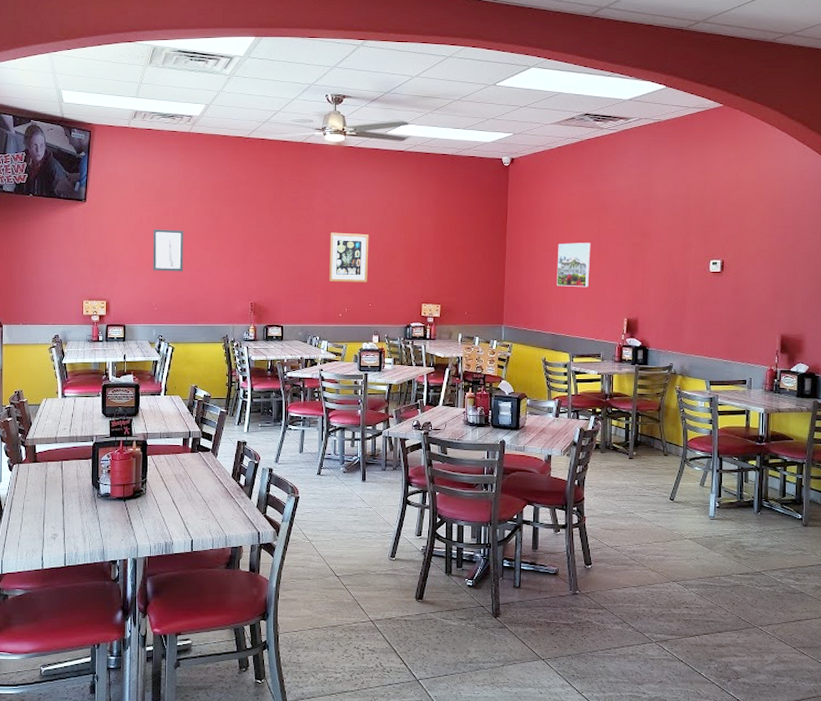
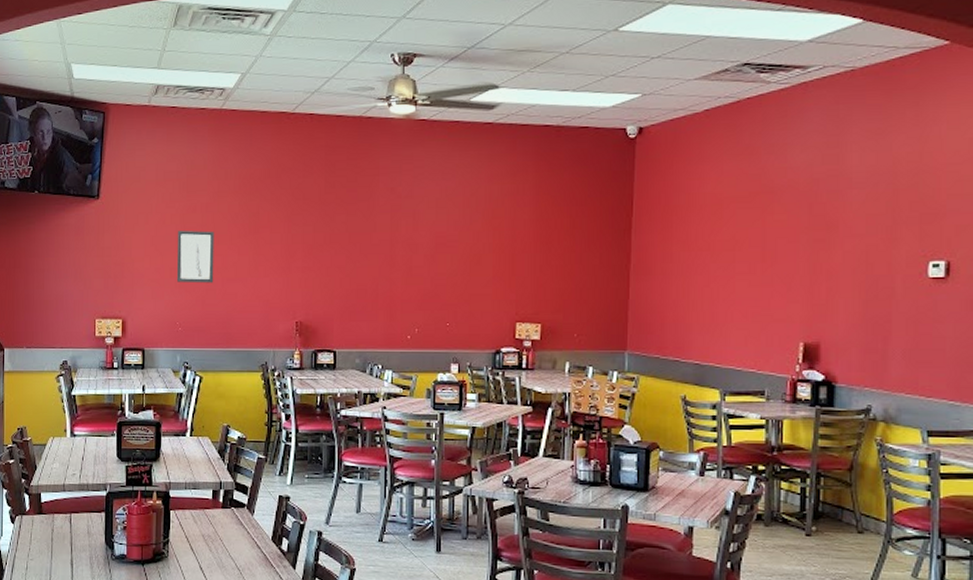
wall art: present [328,232,369,283] -> none [394,230,447,295]
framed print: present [557,243,591,288] -> none [702,239,752,301]

